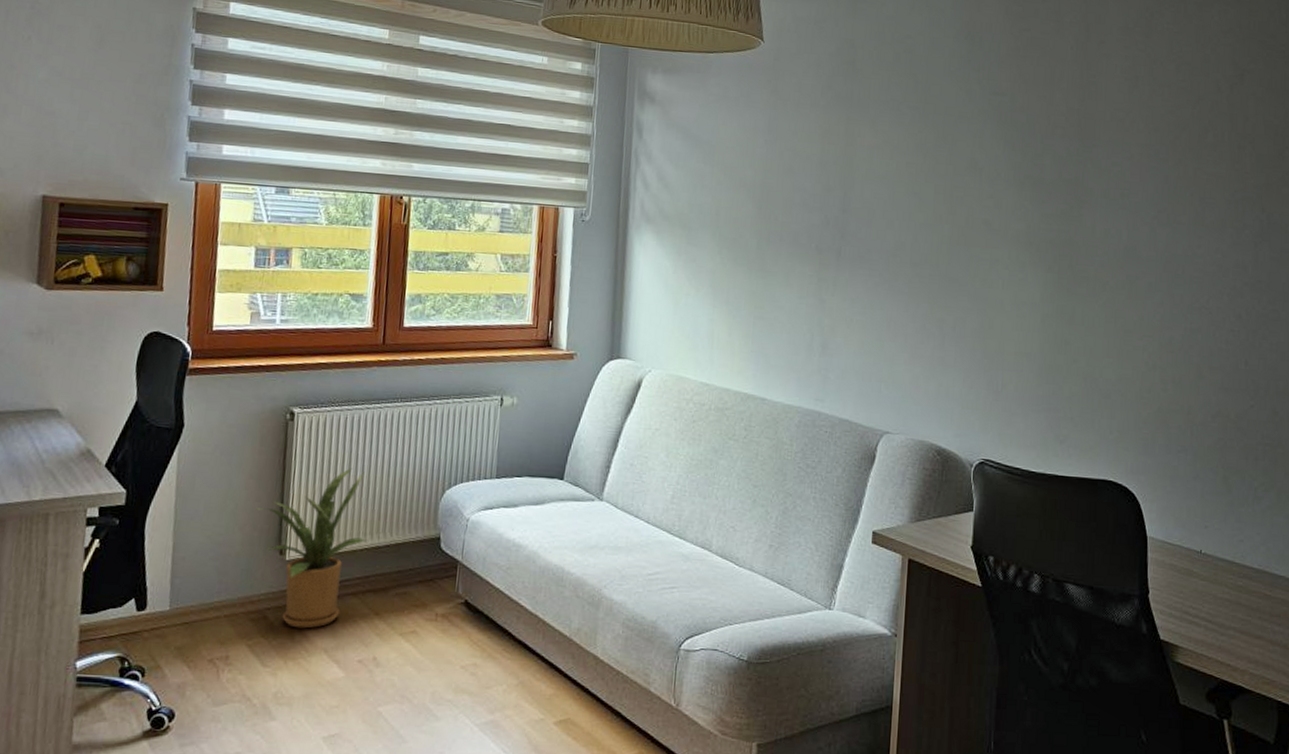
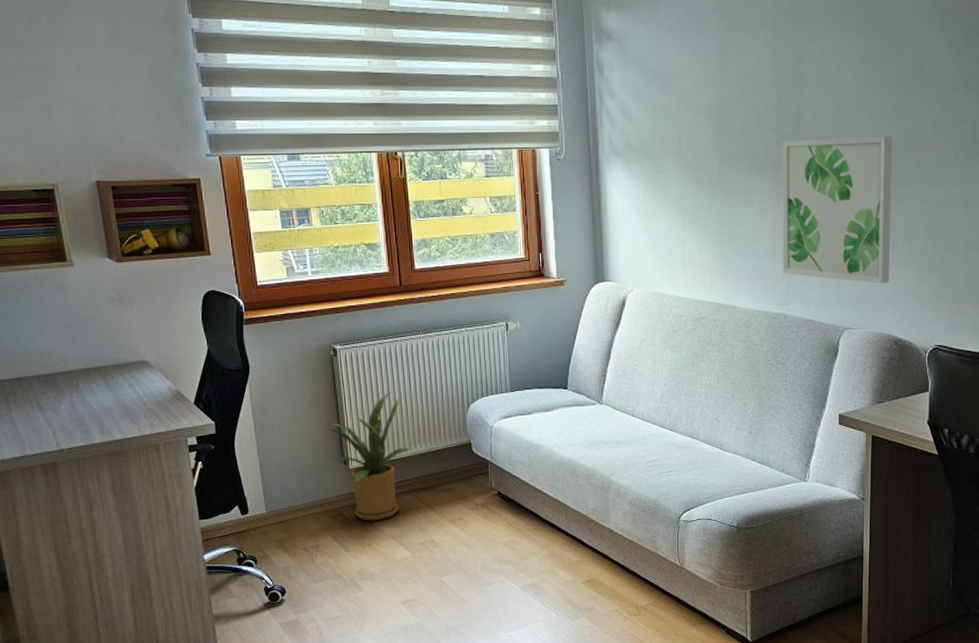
wall art: none [819,224,944,386] -> present [782,136,893,284]

